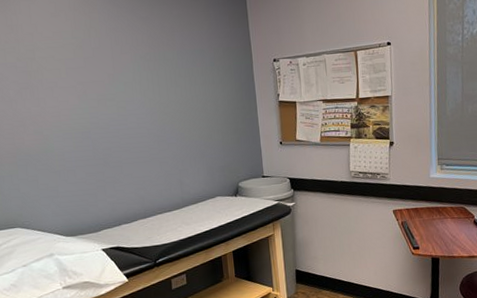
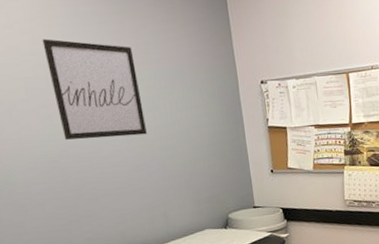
wall art: none [82,24,168,113] -> present [42,38,147,140]

